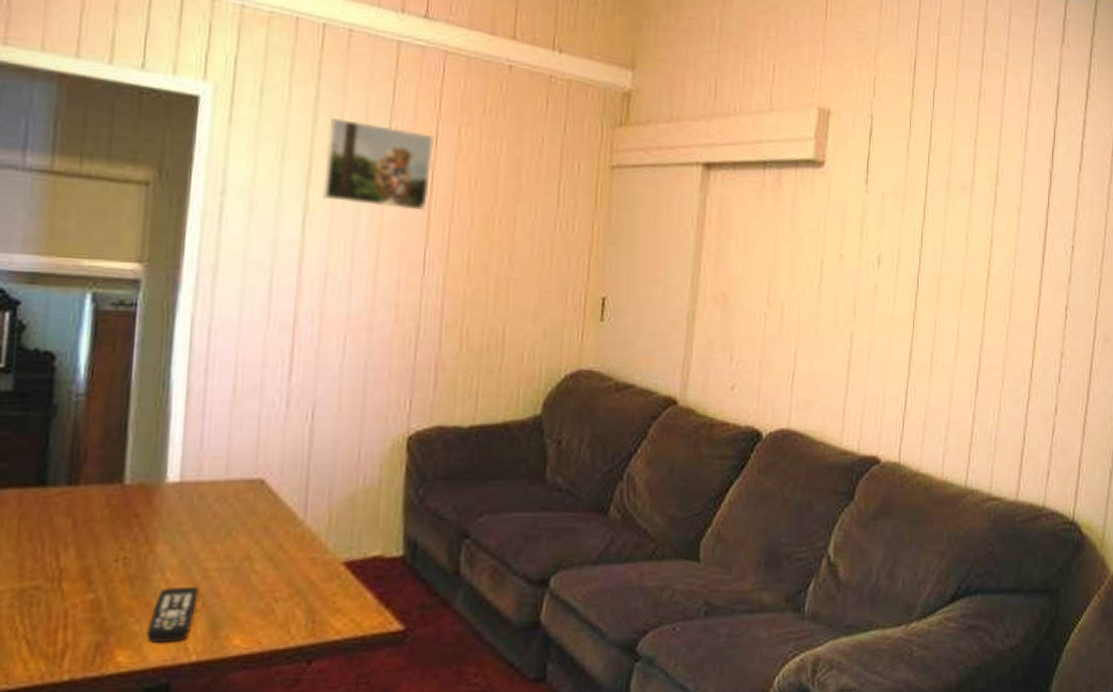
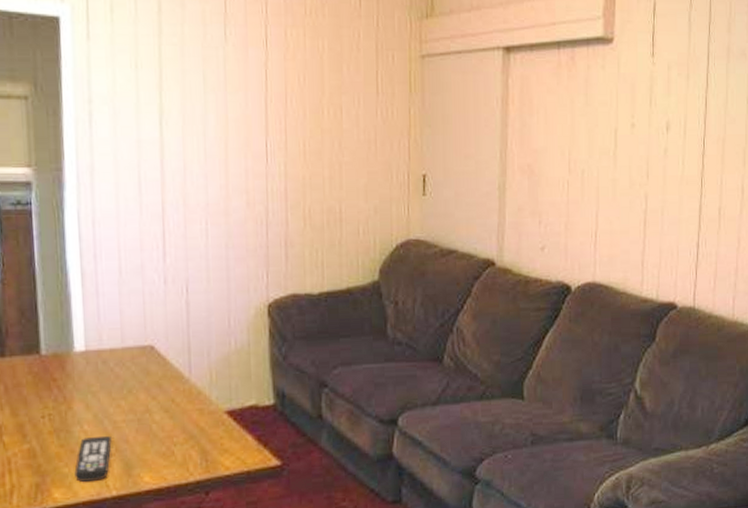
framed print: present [322,118,434,211] -> none [172,29,264,107]

